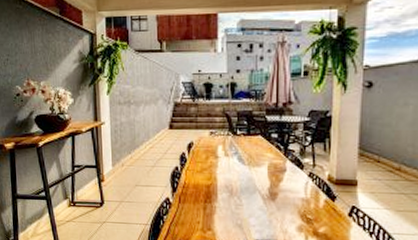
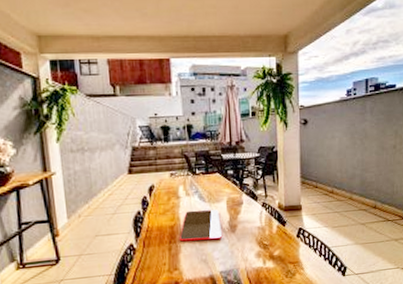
cutting board: none [214,172,261,206] -> present [179,210,223,242]

